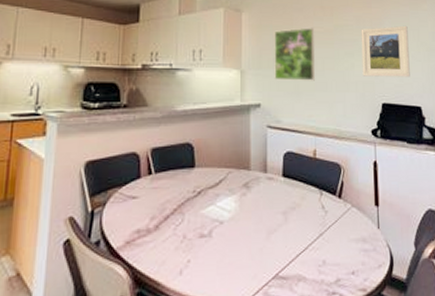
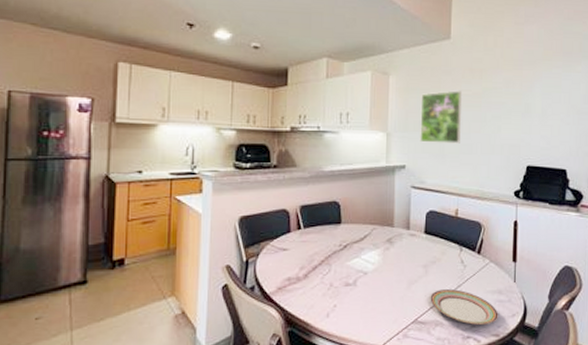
plate: none [291,238,364,279] -> present [430,289,499,325]
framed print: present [361,25,410,77] -> none [508,88,559,140]

